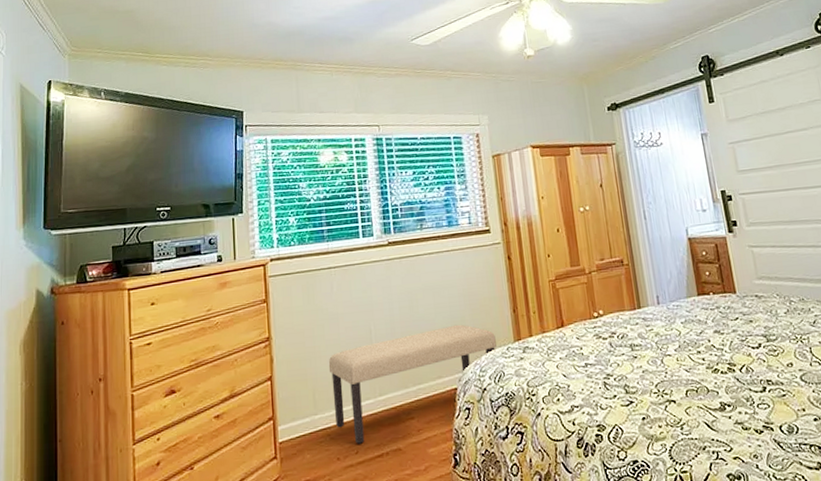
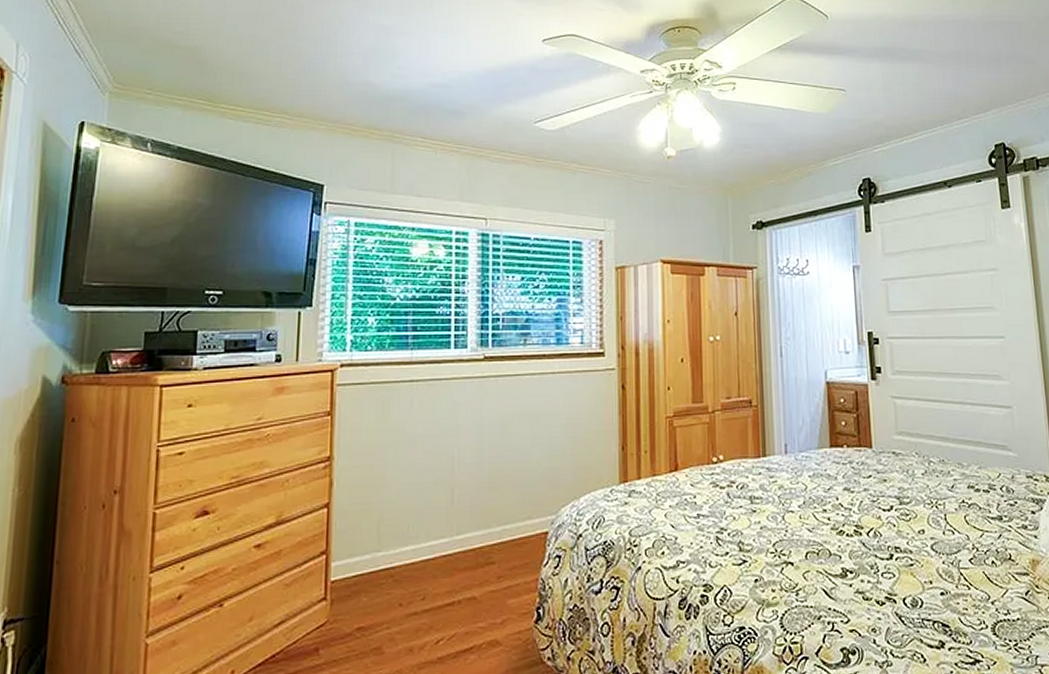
bench: present [328,324,497,444] -> none [399,458,598,589]

